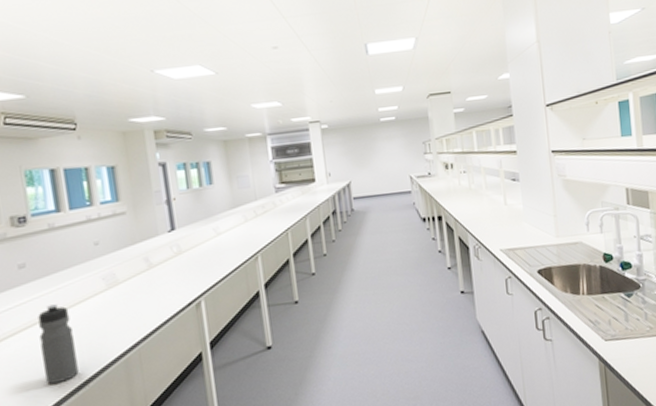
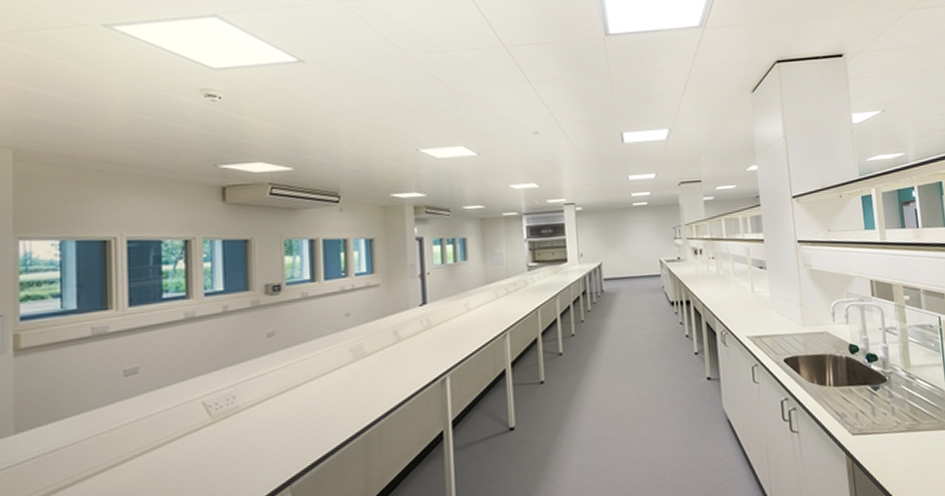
water bottle: present [38,304,79,384] -> none [280,375,316,459]

